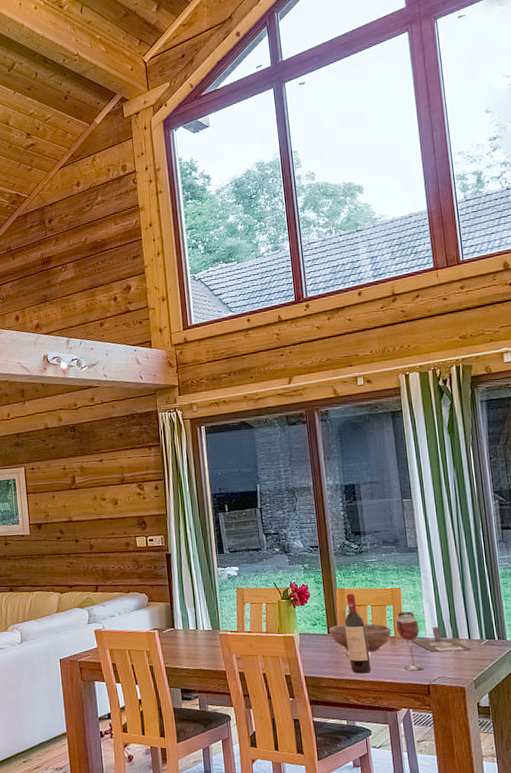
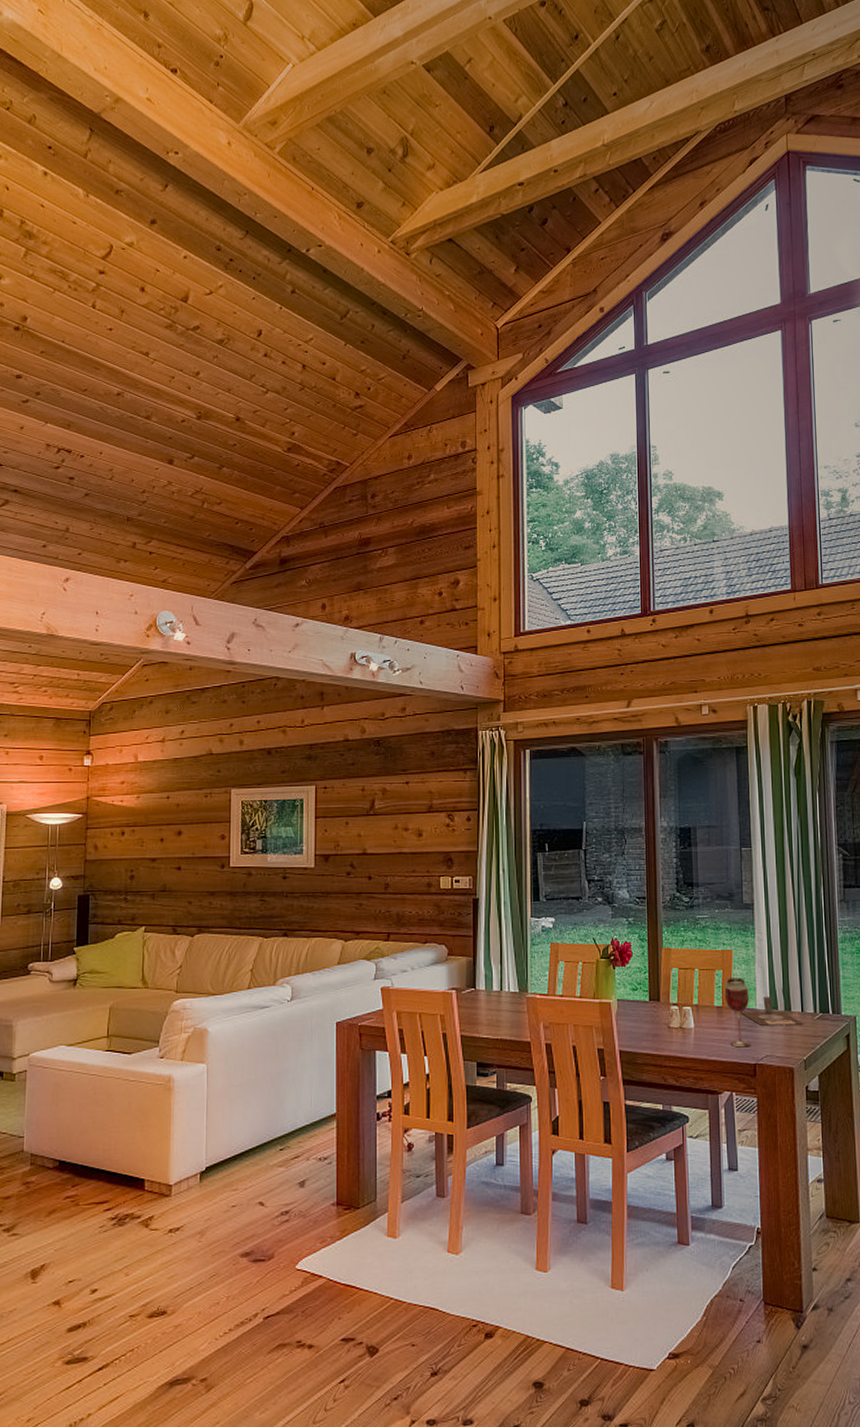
bowl: present [329,624,392,651] -> none [650,990,720,1023]
wine bottle: present [344,593,372,674] -> none [668,953,694,1049]

